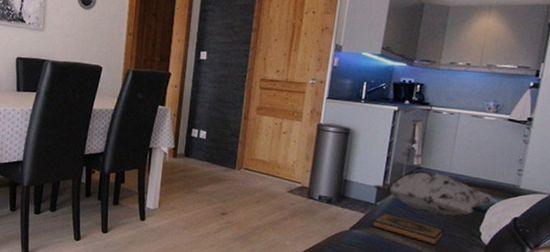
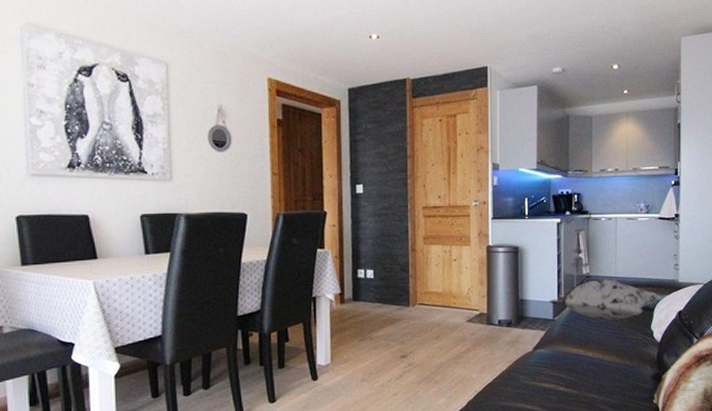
hardback book: present [372,213,444,246] -> none [553,327,620,352]

